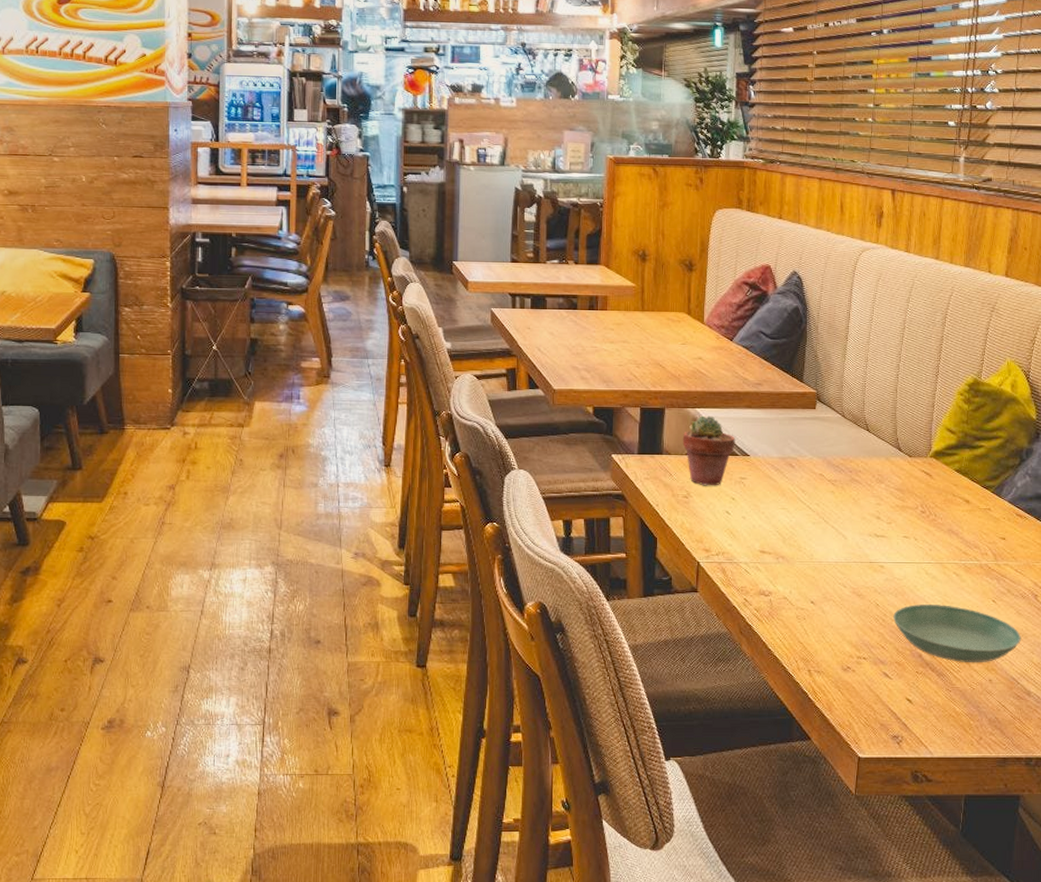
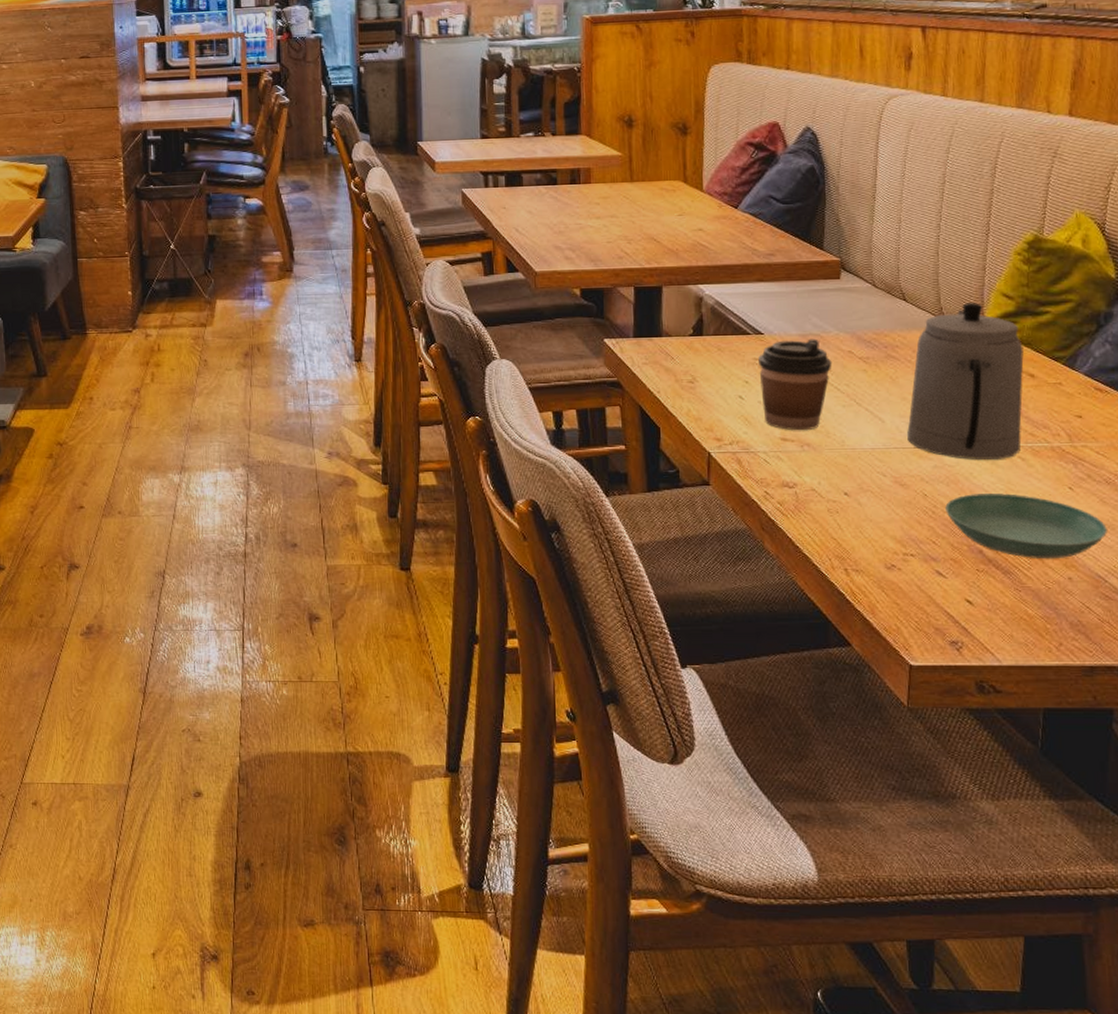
potted succulent: present [682,415,735,486] -> none [684,292,746,369]
coffee cup: none [744,461,806,545] -> present [758,338,833,431]
teapot: none [865,435,961,574] -> present [907,303,1024,460]

